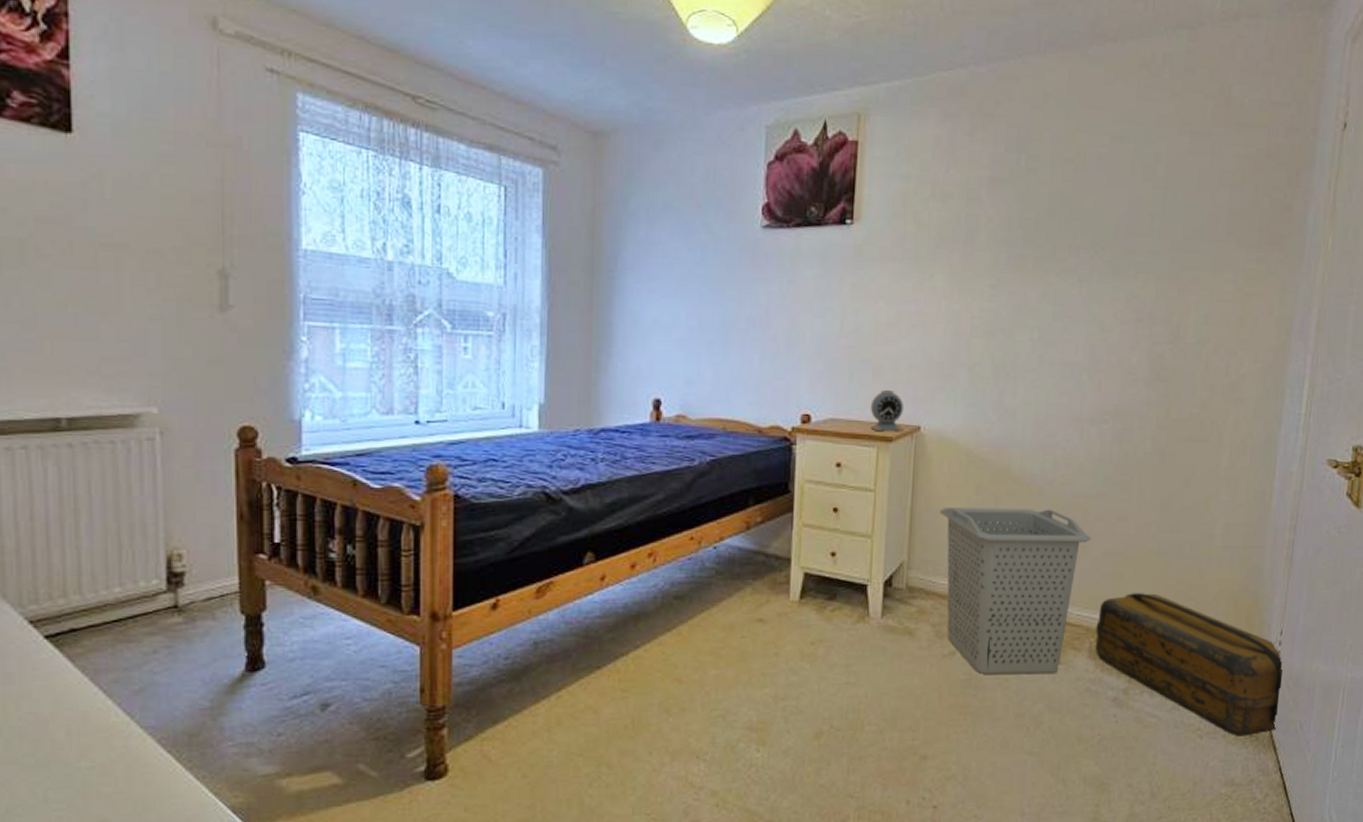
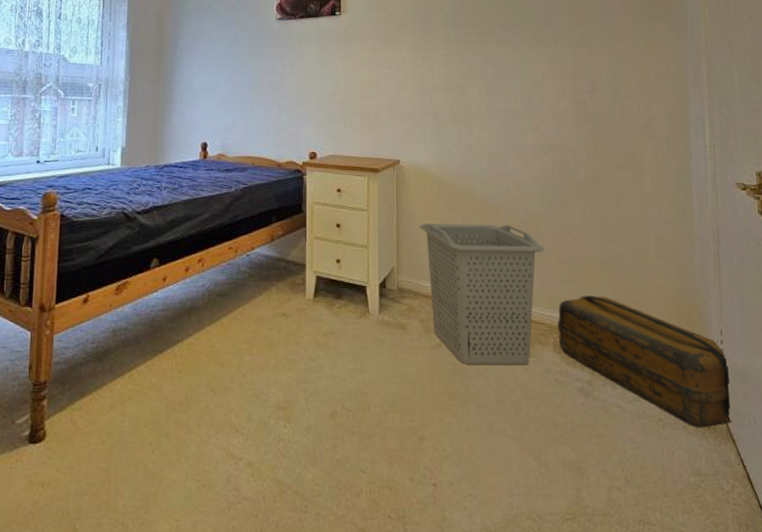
alarm clock: present [870,389,903,432] -> none [360,132,387,165]

